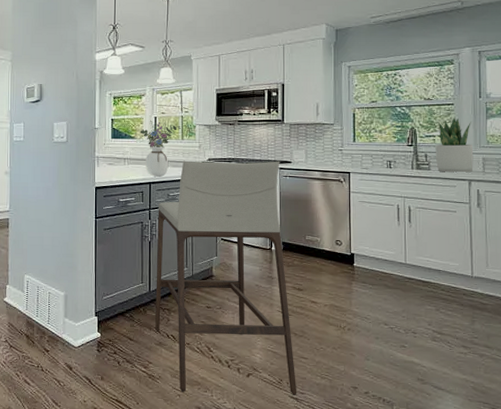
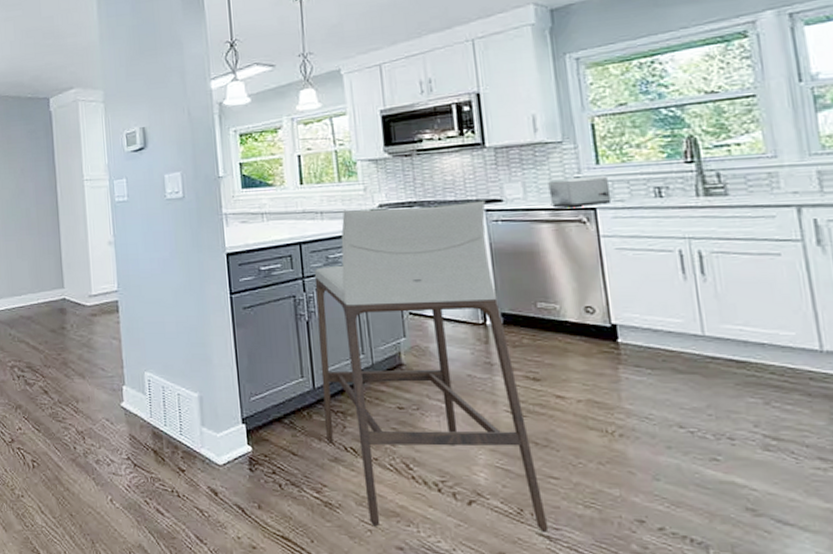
bouquet: present [140,116,181,178] -> none [279,154,336,236]
toaster: none [322,150,360,171] -> present [548,176,612,208]
planter: present [435,118,474,173] -> none [731,115,803,198]

